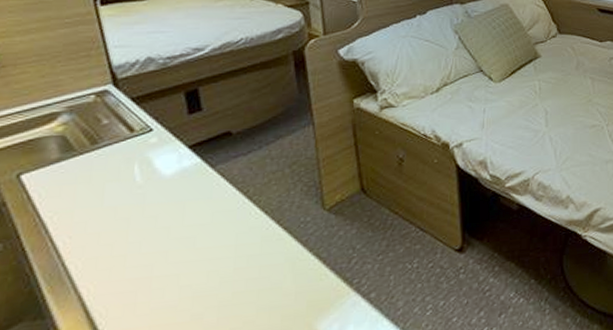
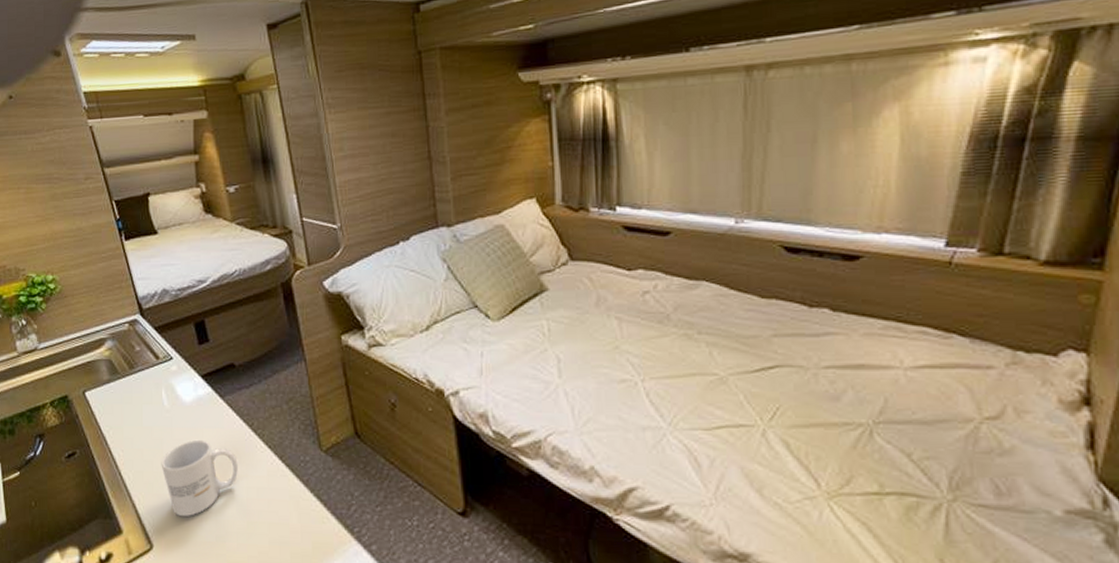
mug: none [124,213,226,300] -> present [161,439,238,516]

